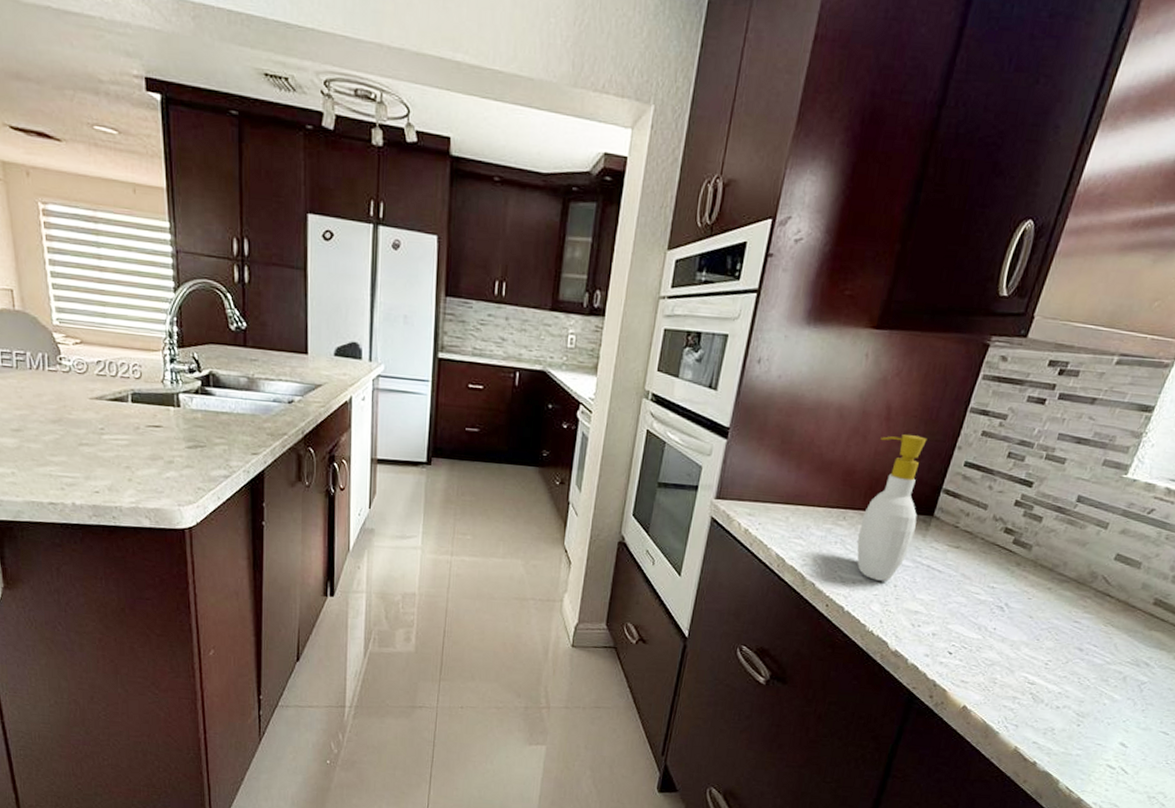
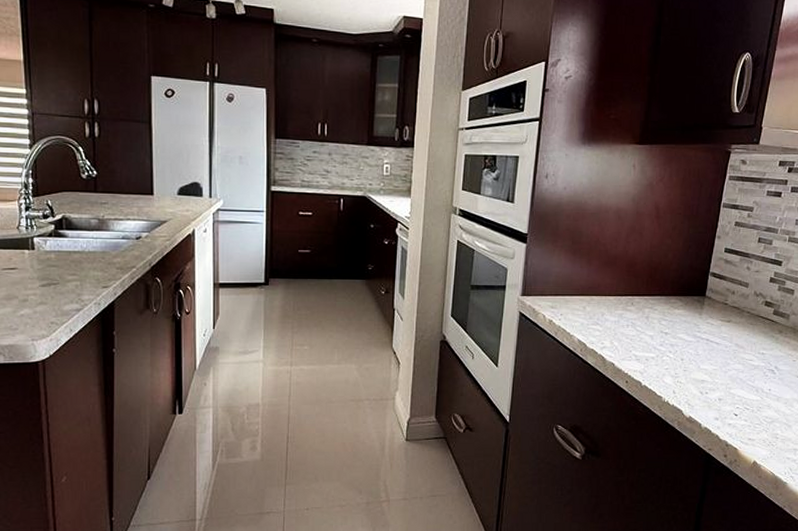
soap bottle: present [857,434,927,581] -> none [646,229,692,356]

